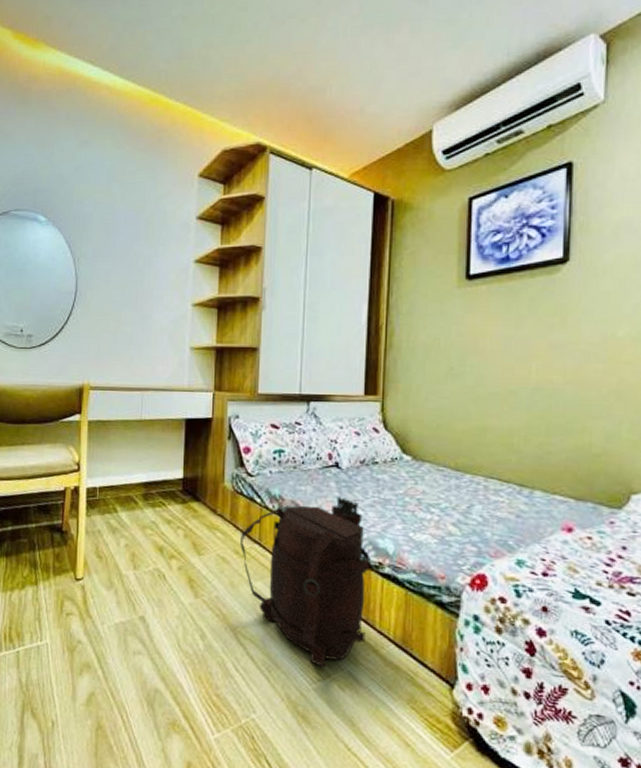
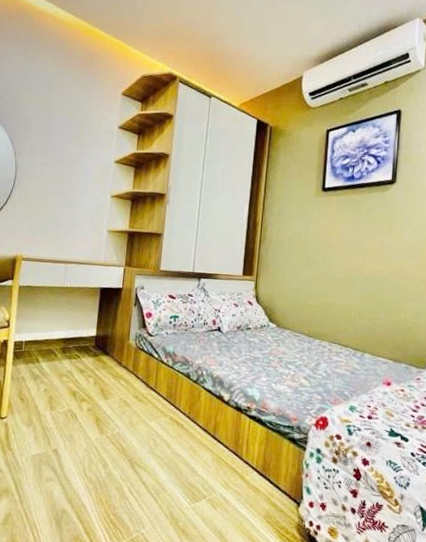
backpack: present [240,497,371,668] -> none [139,355,242,491]

